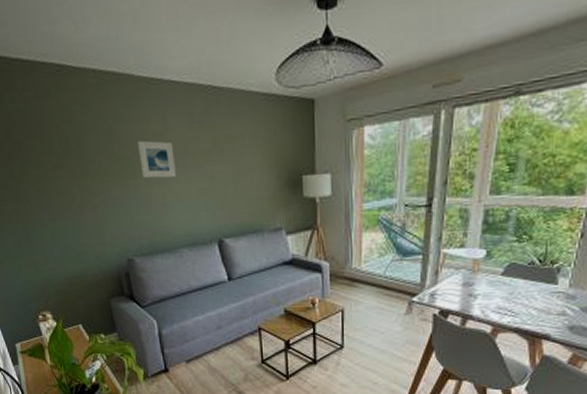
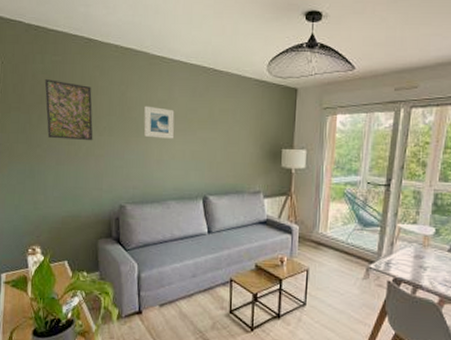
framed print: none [19,121,86,191] -> present [44,79,93,141]

